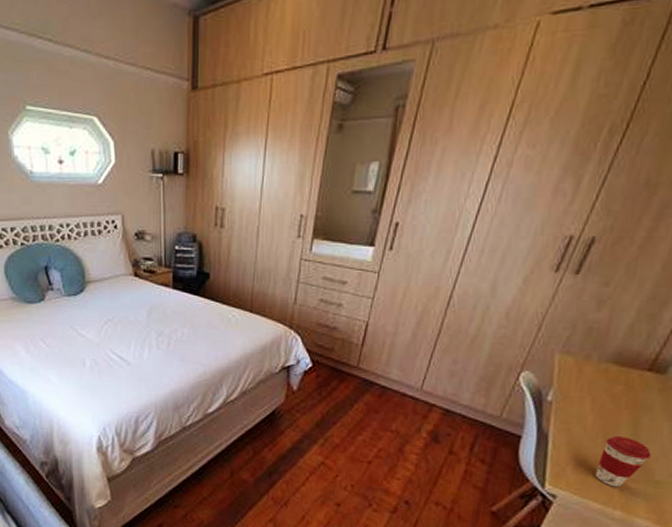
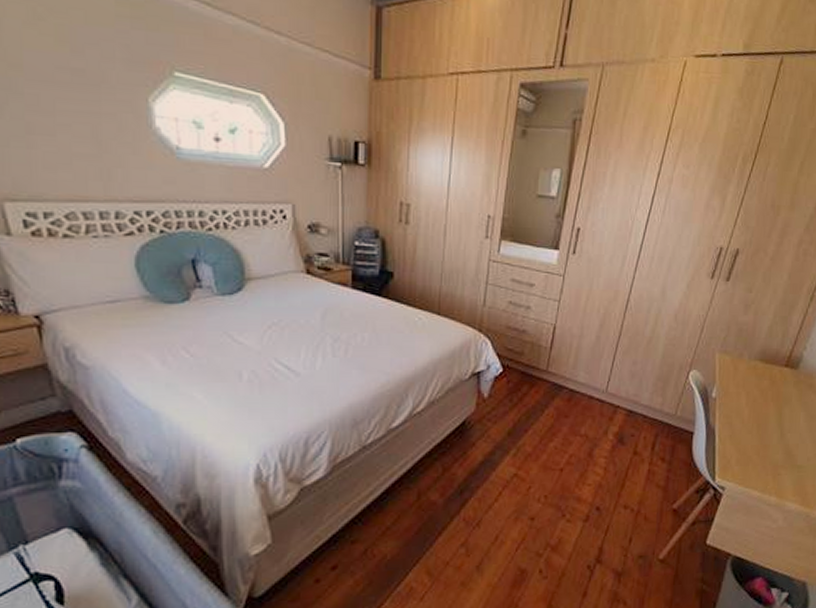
coffee cup: present [594,435,651,487] -> none [753,426,793,475]

